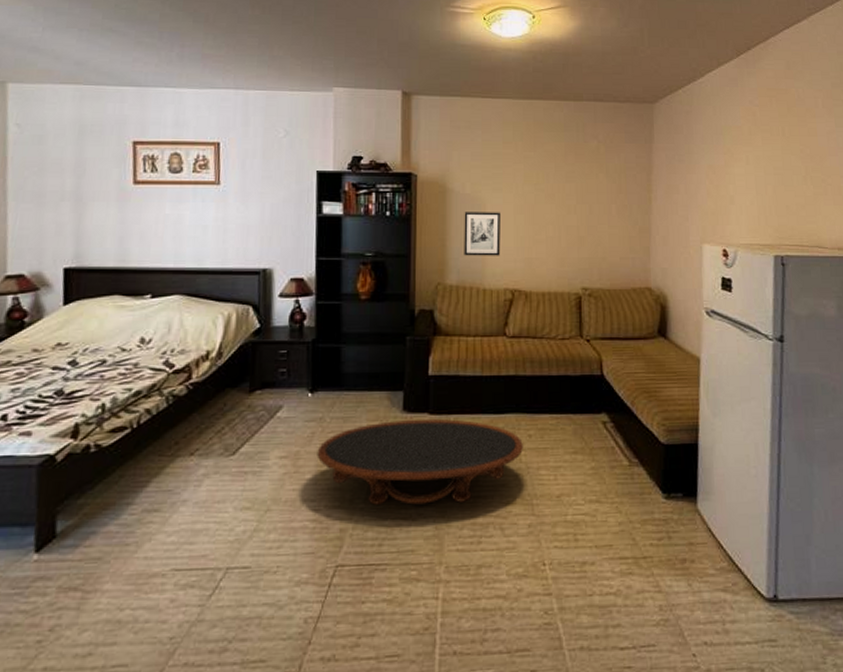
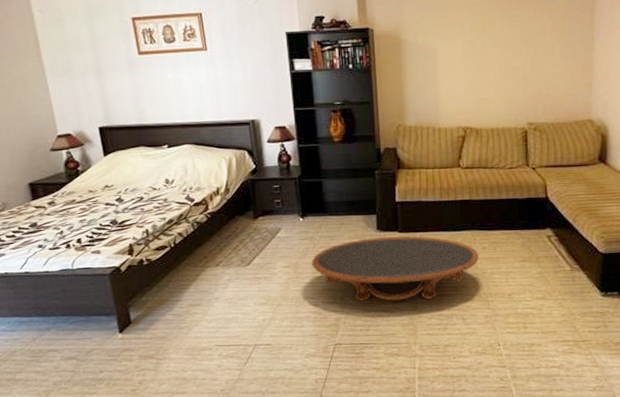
wall art: present [464,212,501,256] -> none [418,58,452,100]

